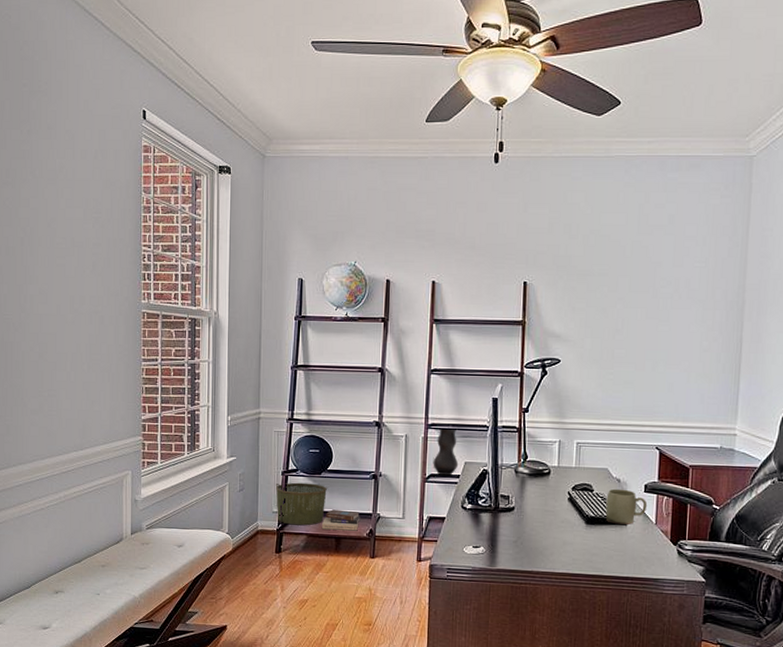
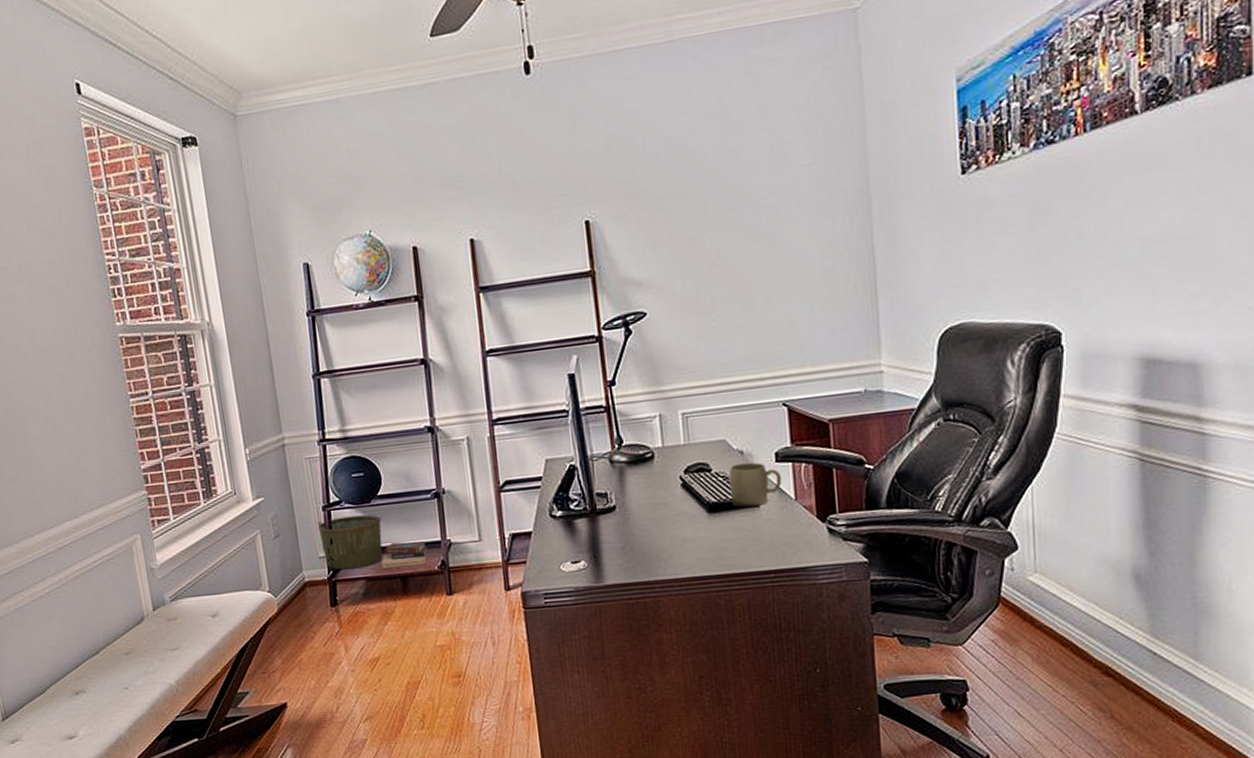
vase: present [433,429,459,475] -> none [505,420,539,481]

